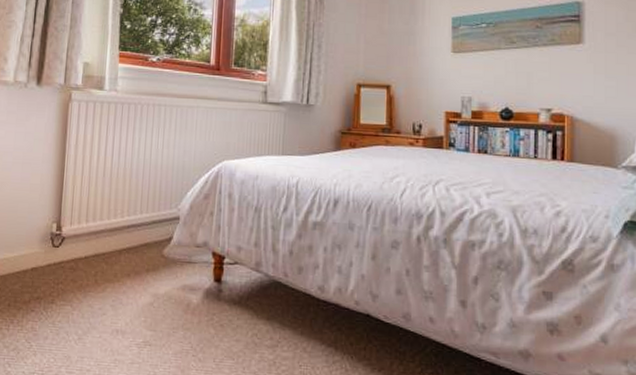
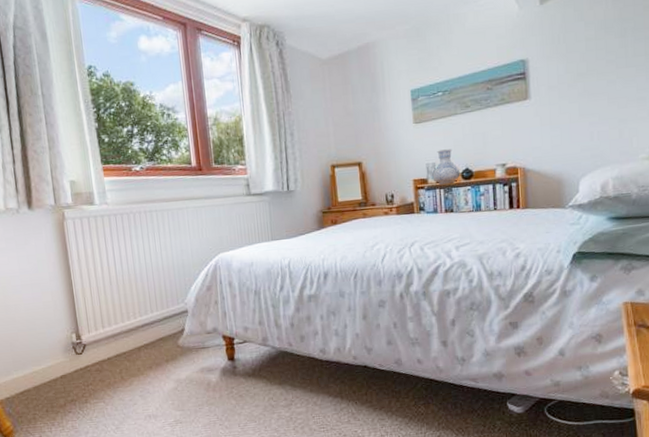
vase: none [467,84,499,123] -> present [432,149,460,186]

